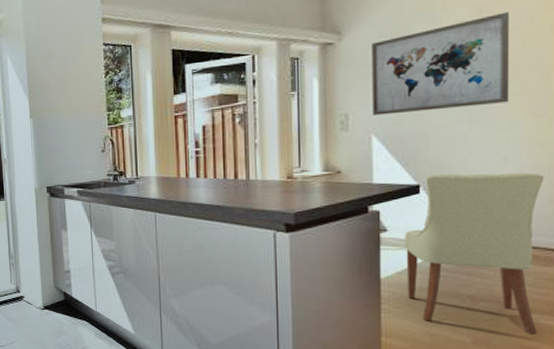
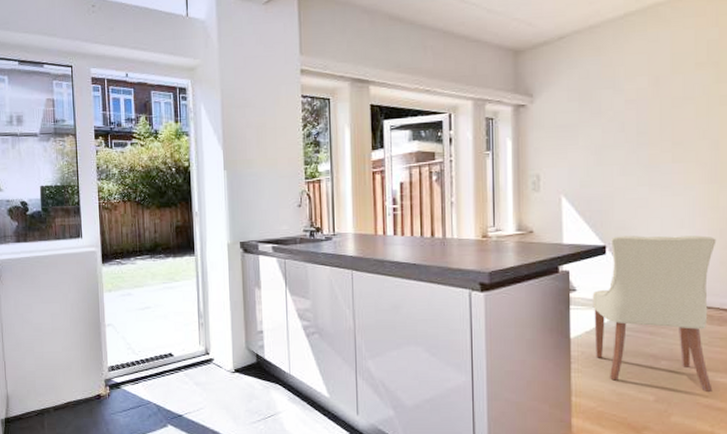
wall art: present [372,12,510,116] -> none [561,83,685,177]

